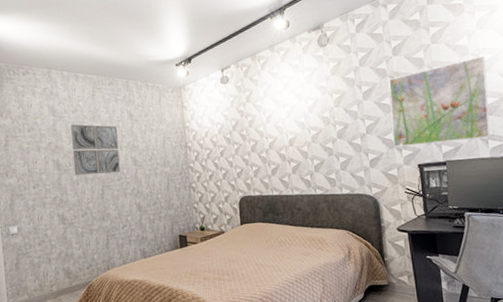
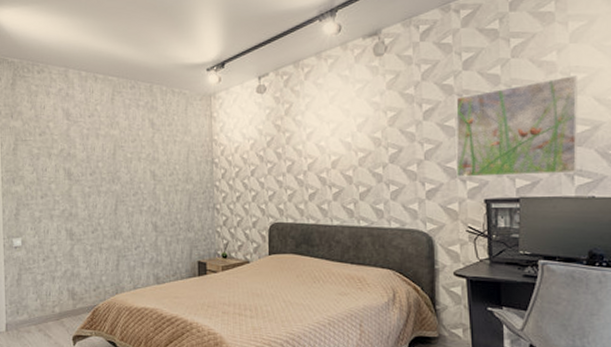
wall art: present [71,124,121,176] -> none [86,130,137,188]

